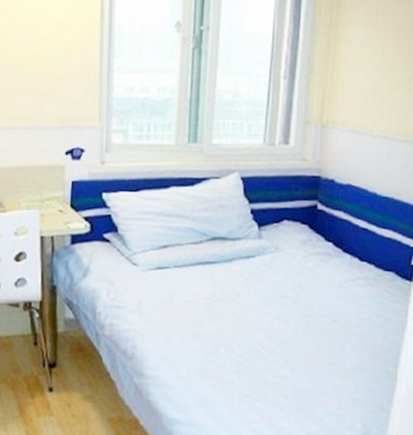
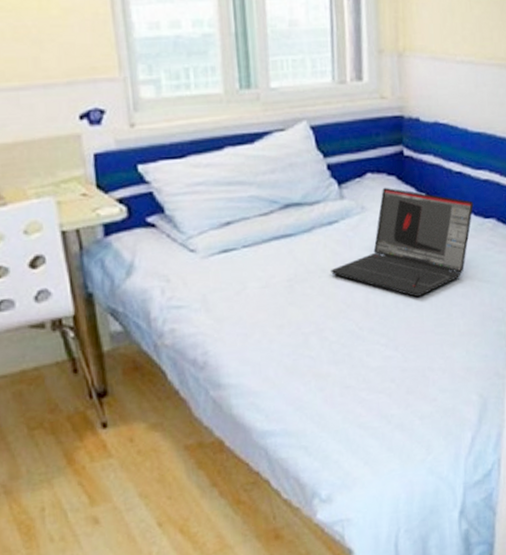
laptop: none [243,233,376,329] -> present [330,187,474,297]

